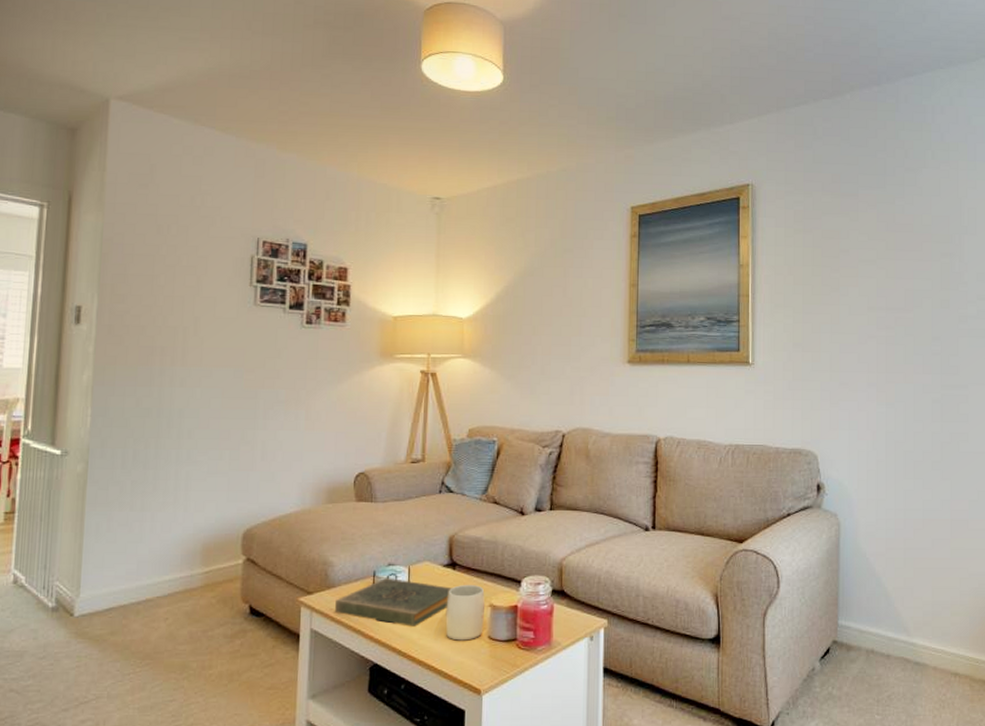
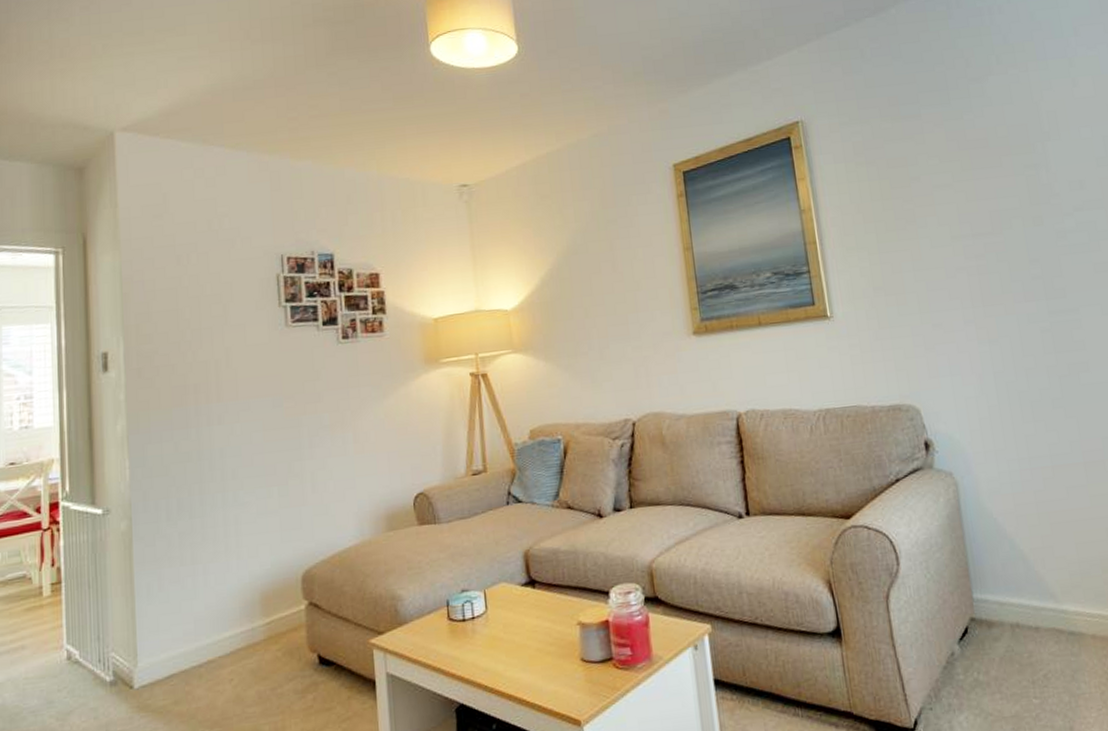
book: present [335,577,452,627] -> none [409,605,534,658]
mug: present [445,584,486,641] -> none [530,602,575,668]

